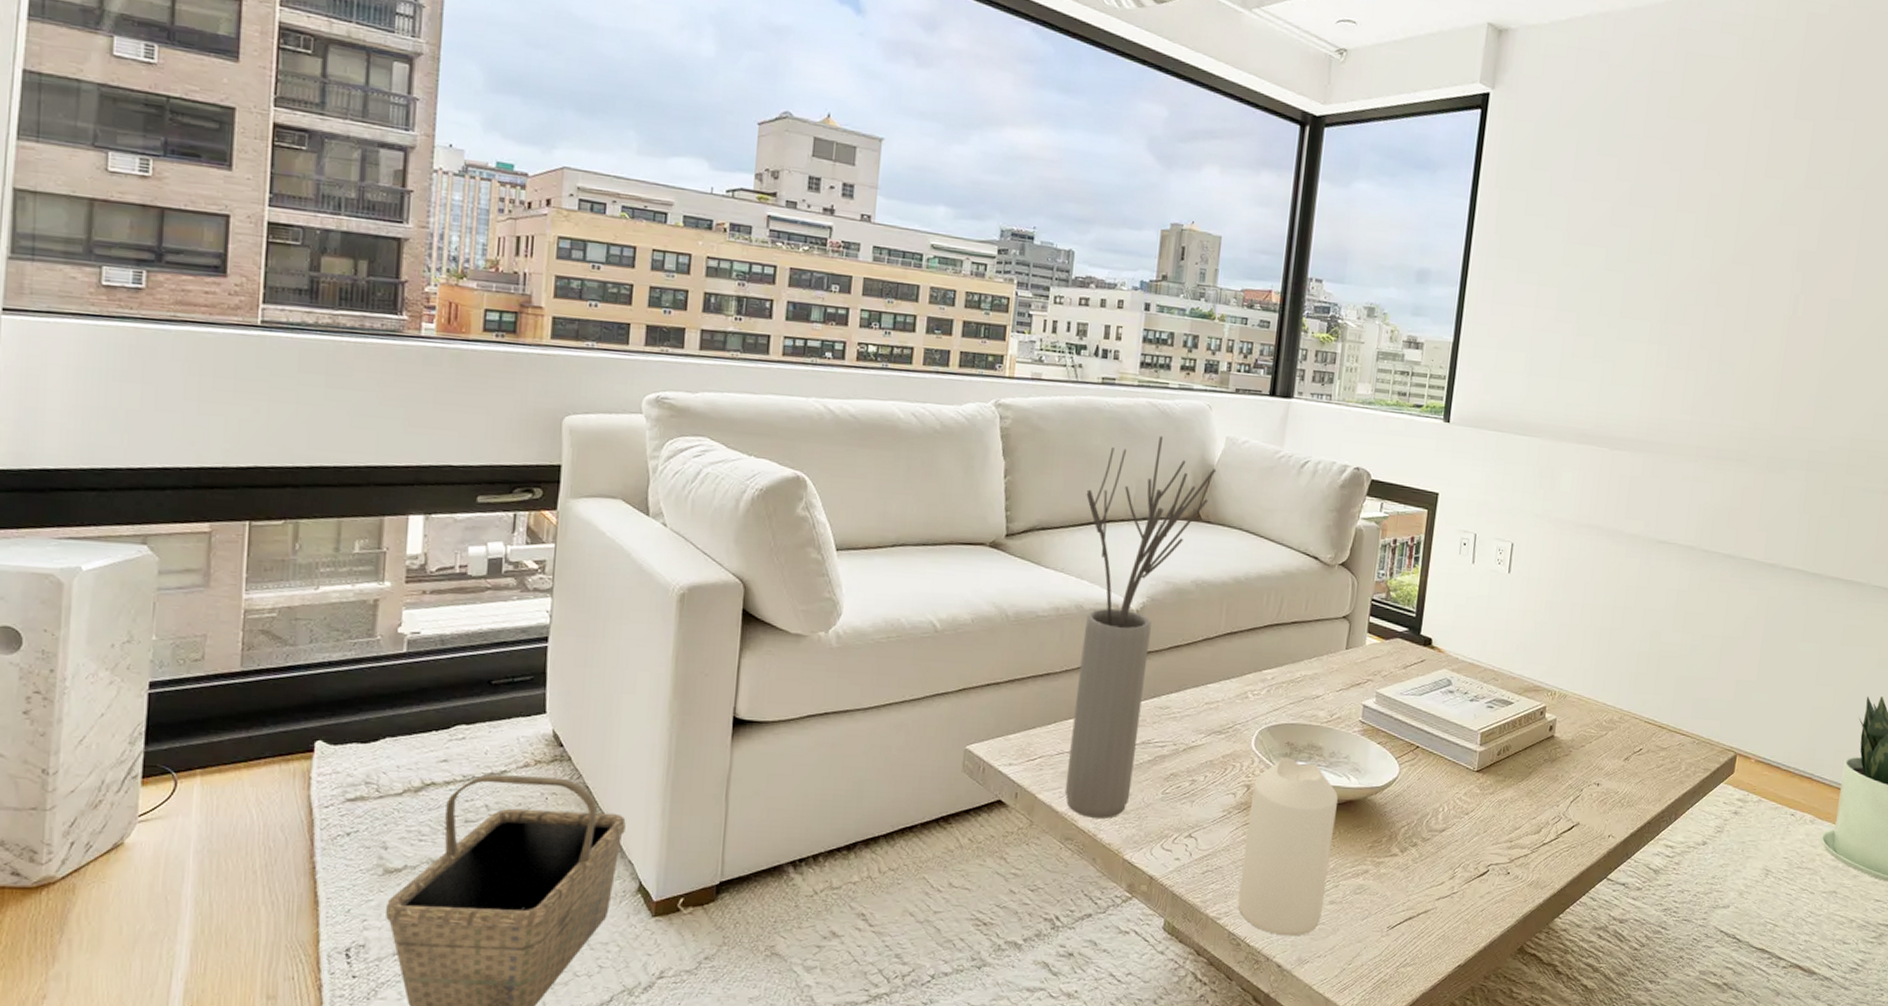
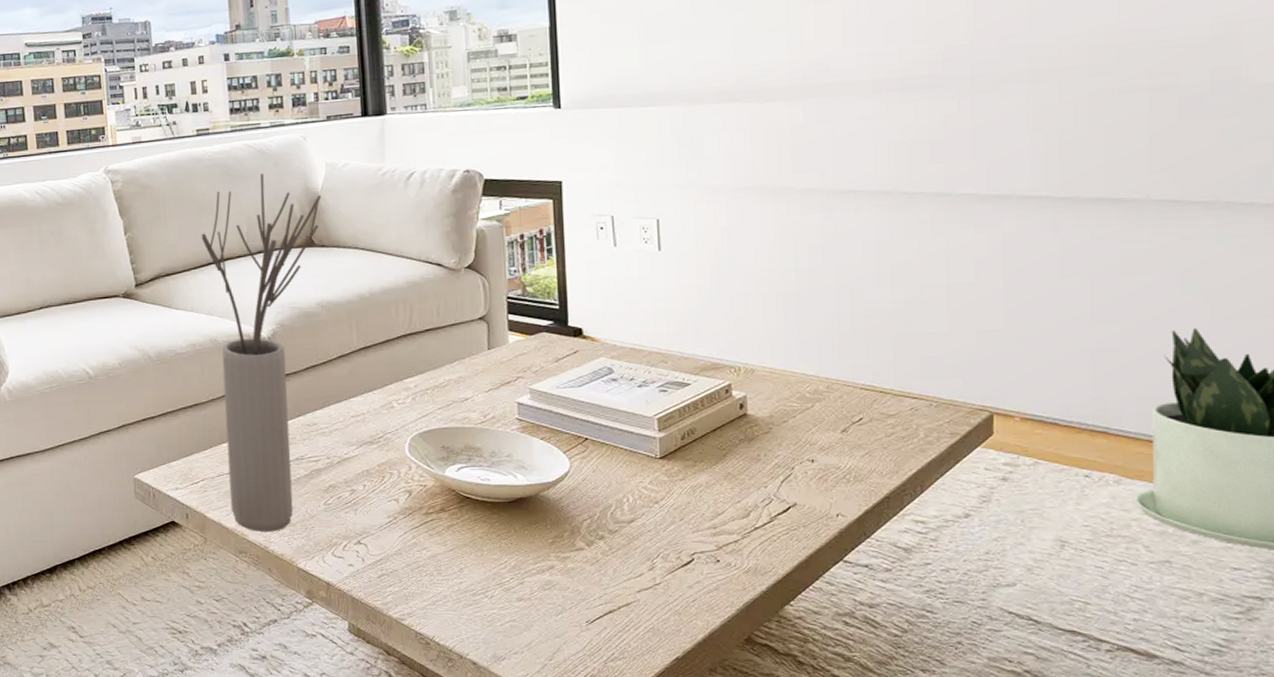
candle: present [1238,758,1338,937] -> none [415,461,511,634]

